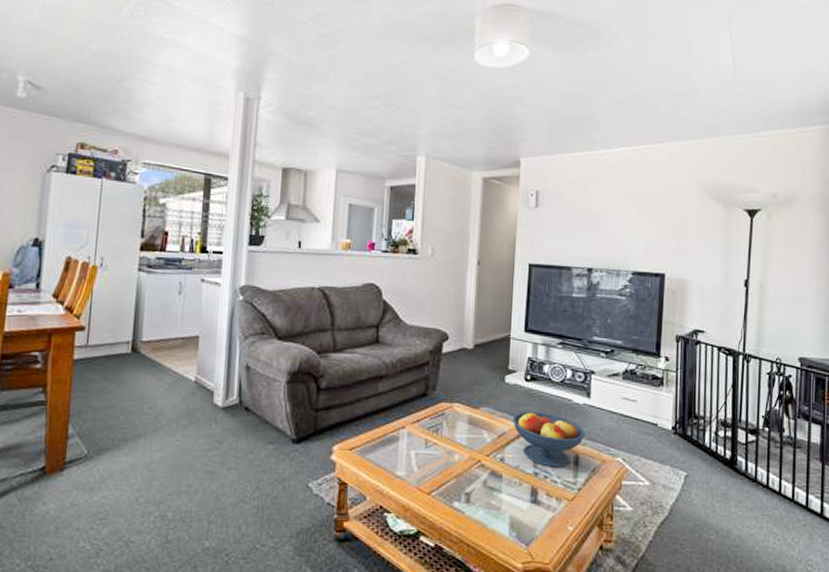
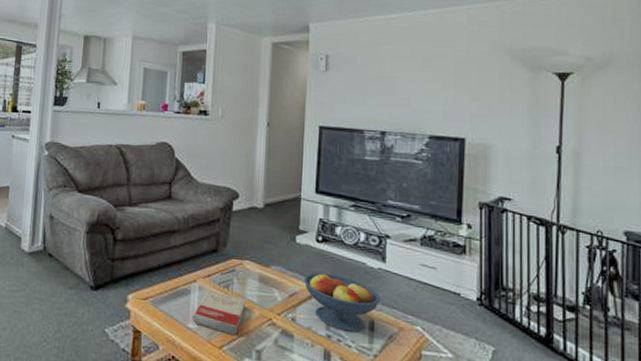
book: none [401,436,455,479] -> present [193,290,246,335]

